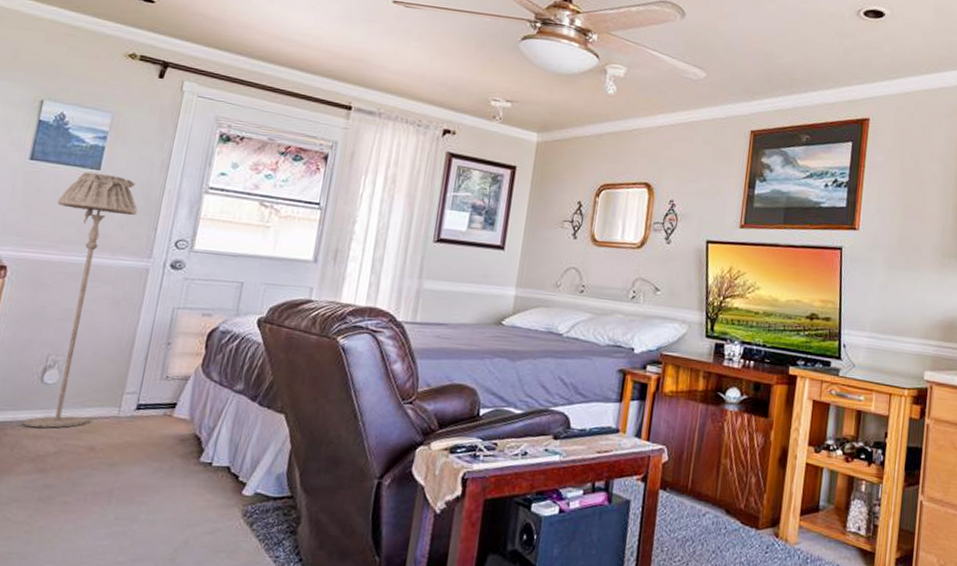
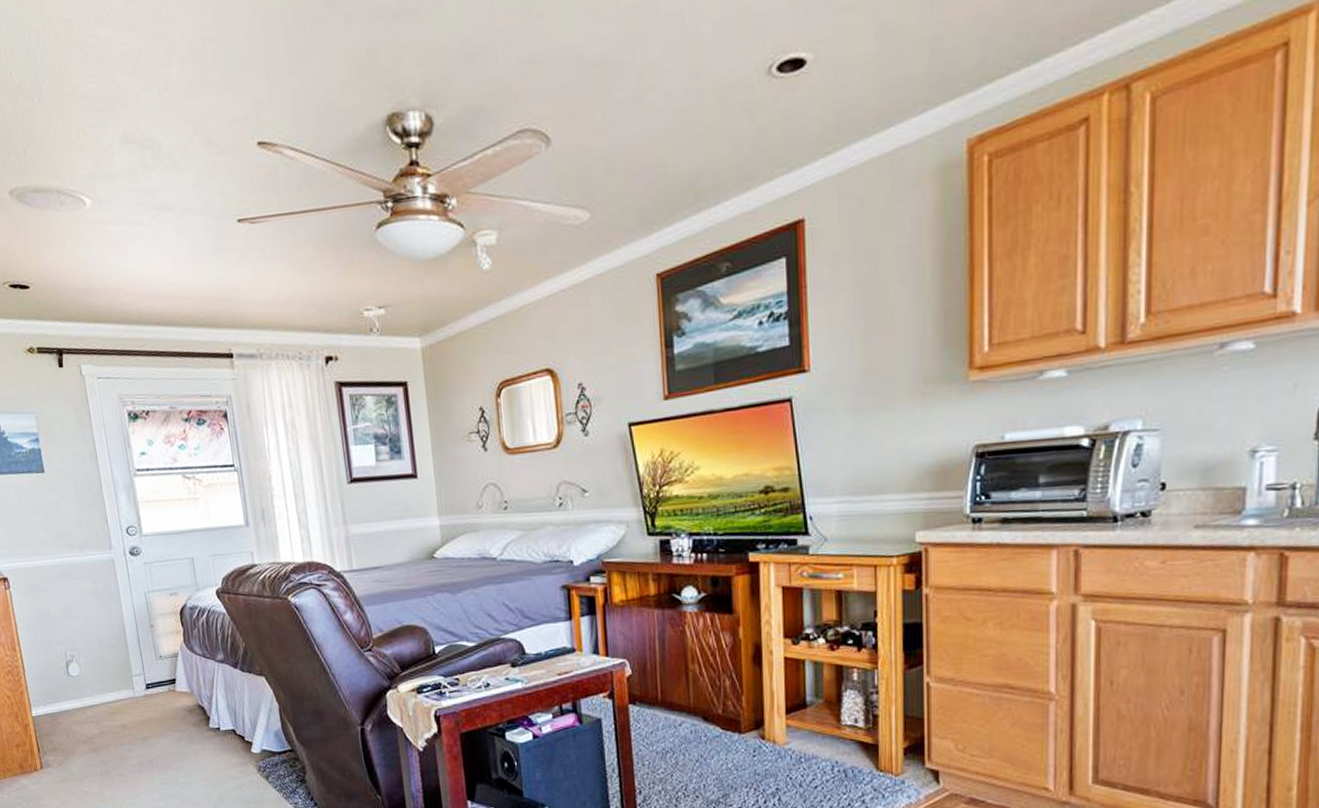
floor lamp: present [22,171,138,428] -> none [23,475,115,714]

